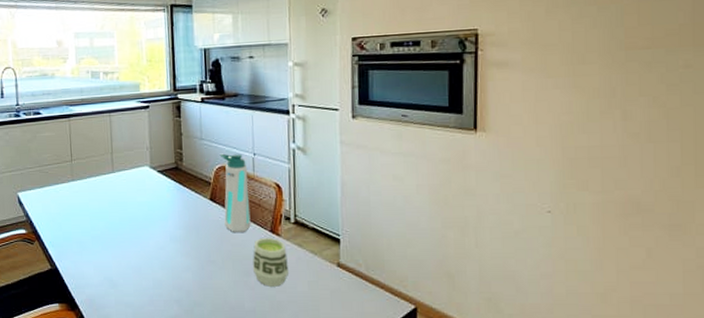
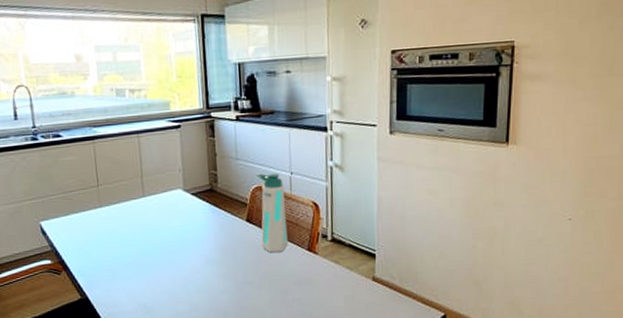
cup: present [253,237,288,287] -> none [290,255,325,304]

